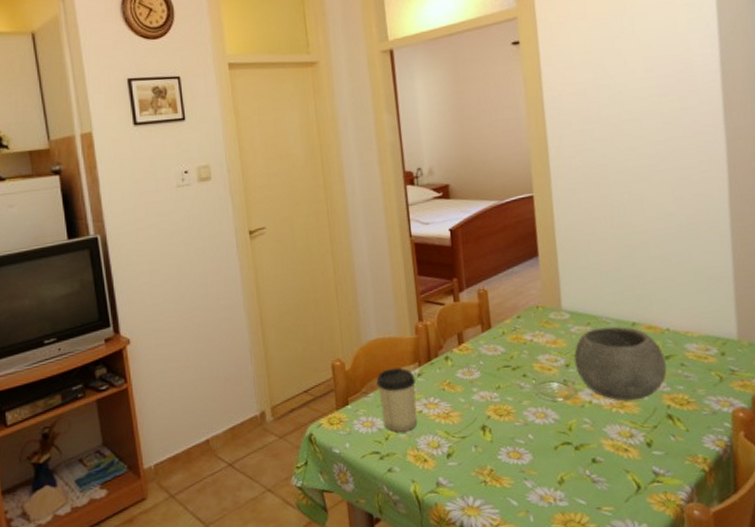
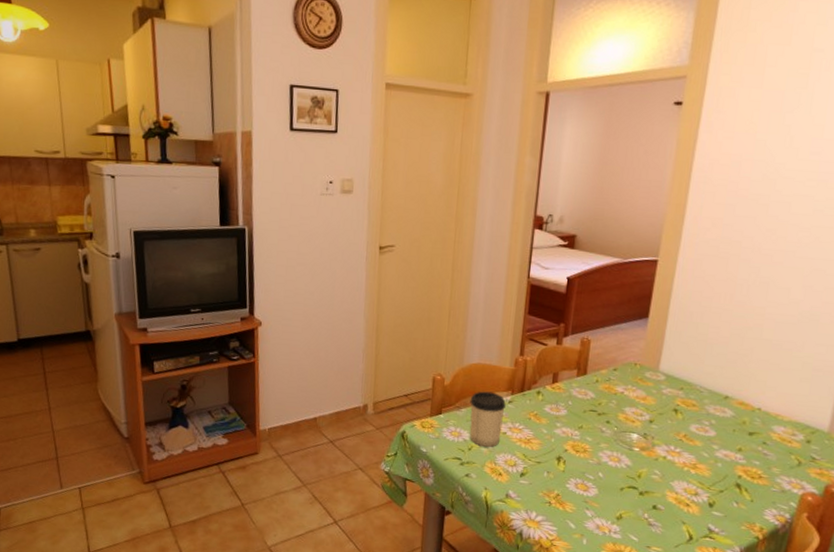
bowl: present [574,326,667,401] -> none [658,394,749,465]

